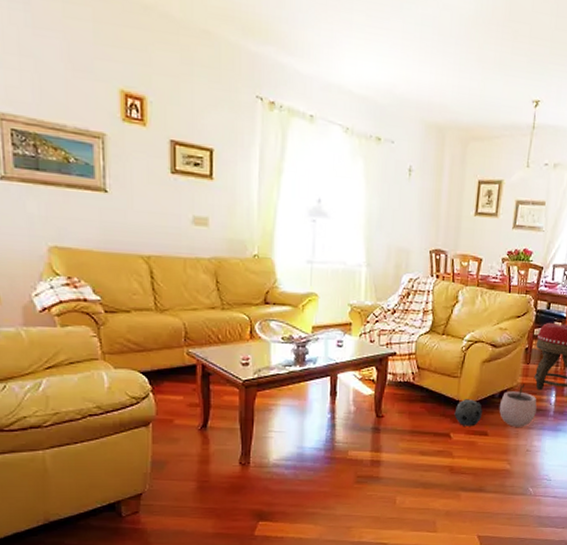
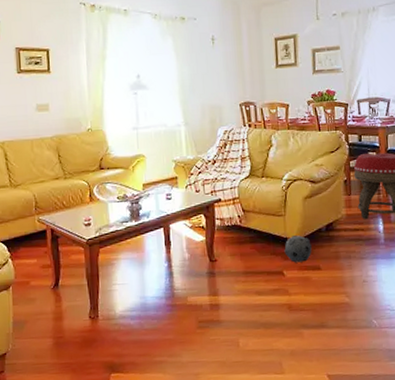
plant pot: present [499,384,537,427] -> none [327,215,366,259]

